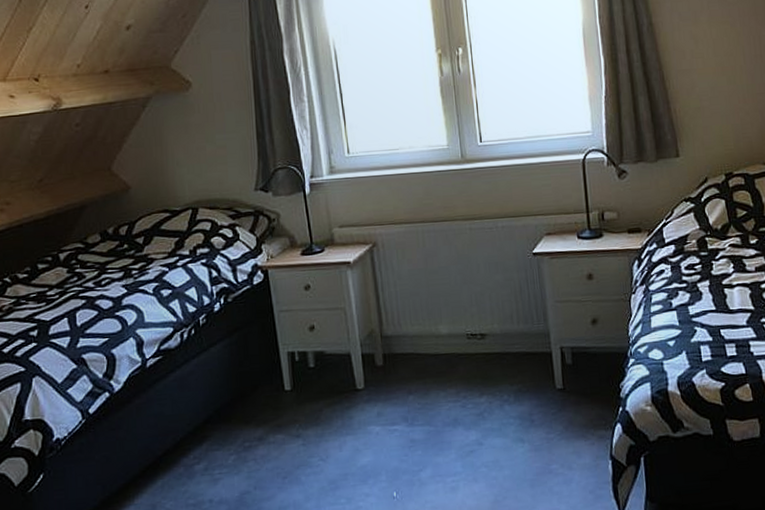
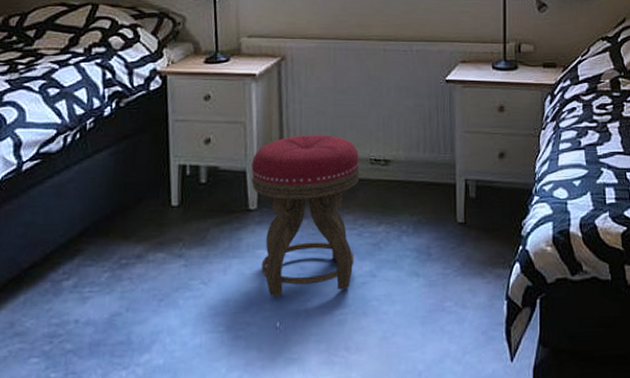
stool: none [354,314,461,469] -> present [251,135,360,297]

